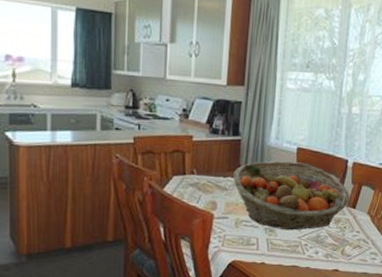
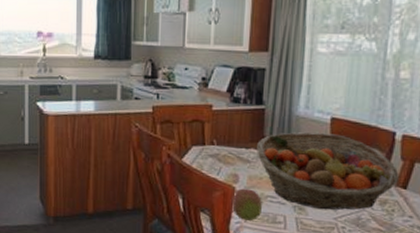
fruit: none [210,215,238,244] -> present [231,188,262,221]

